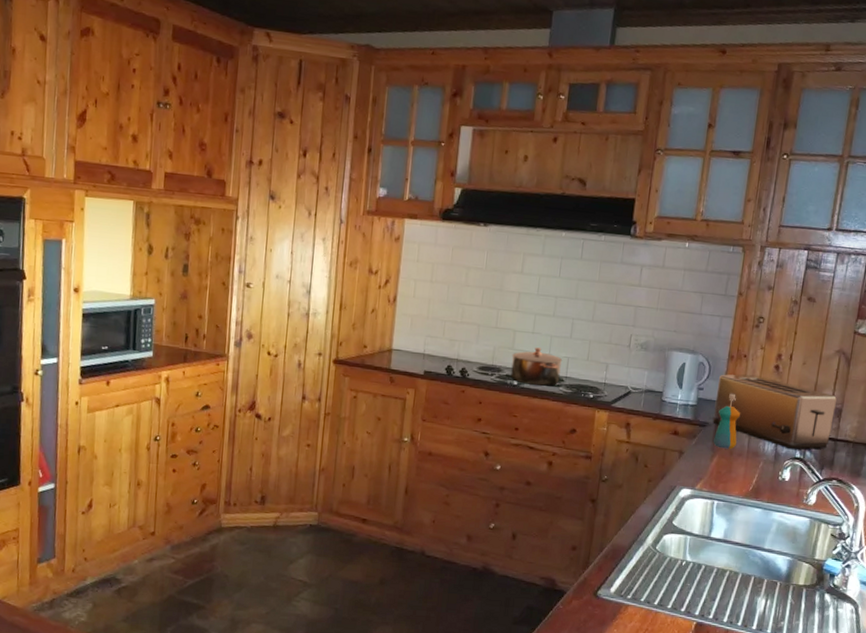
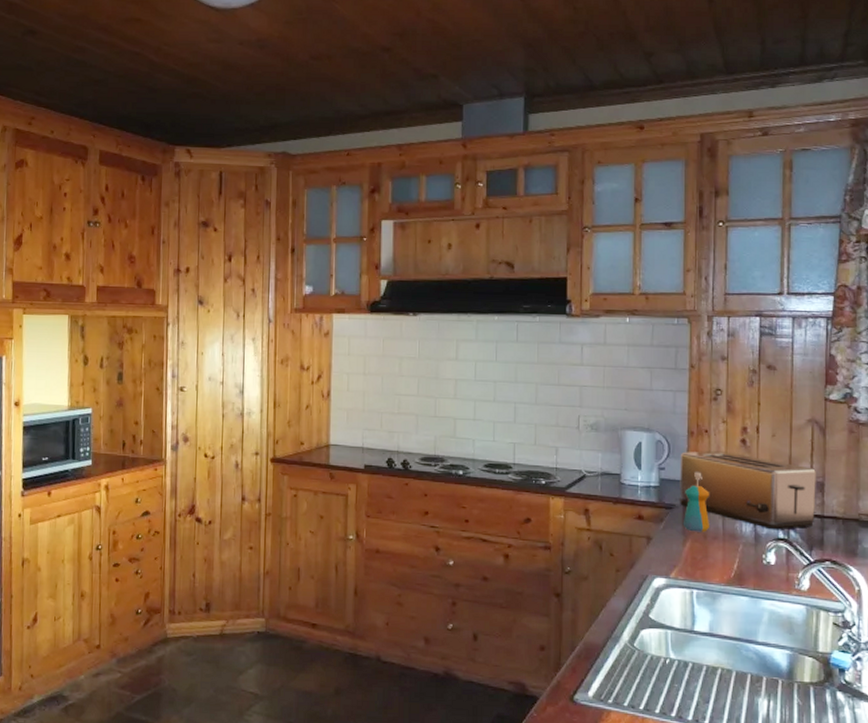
cooking pot: present [510,347,563,386] -> none [454,435,509,474]

